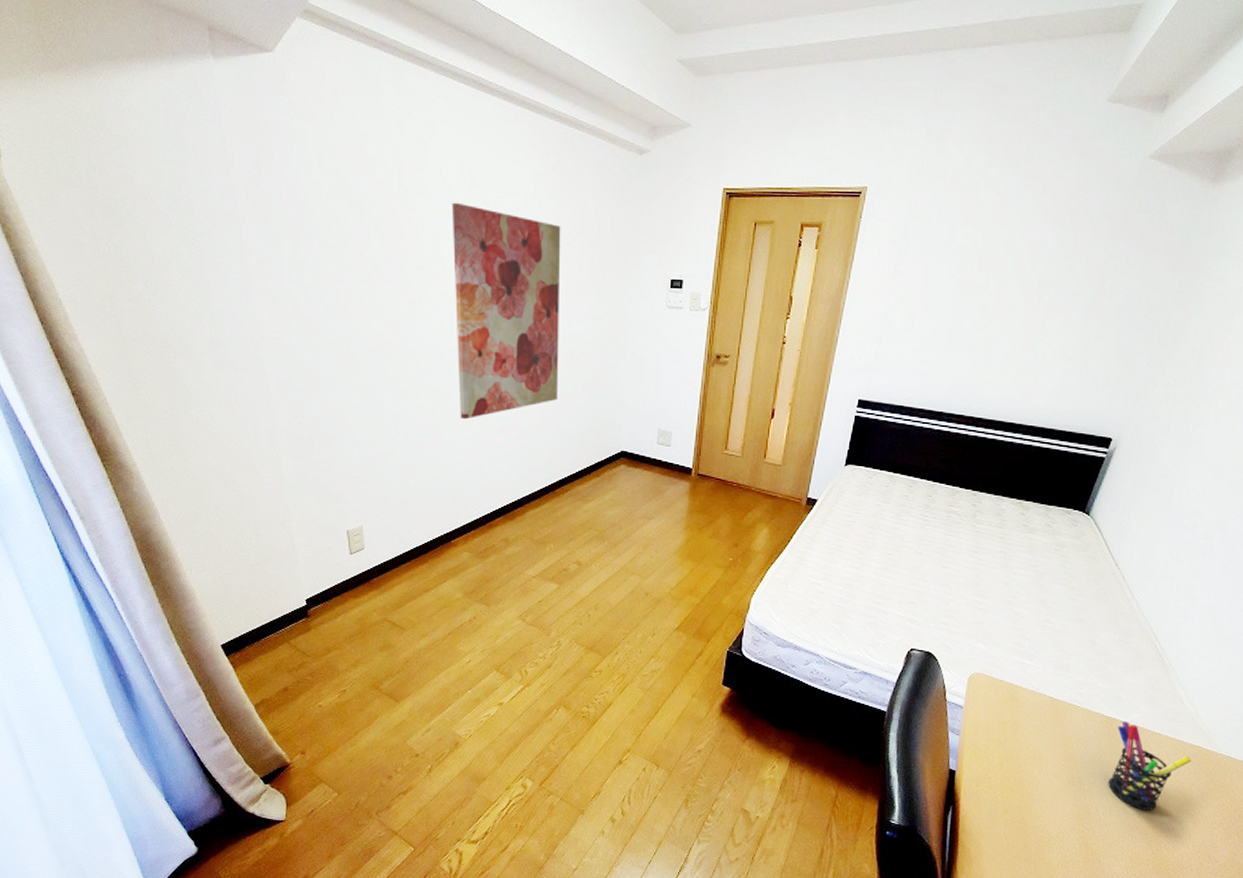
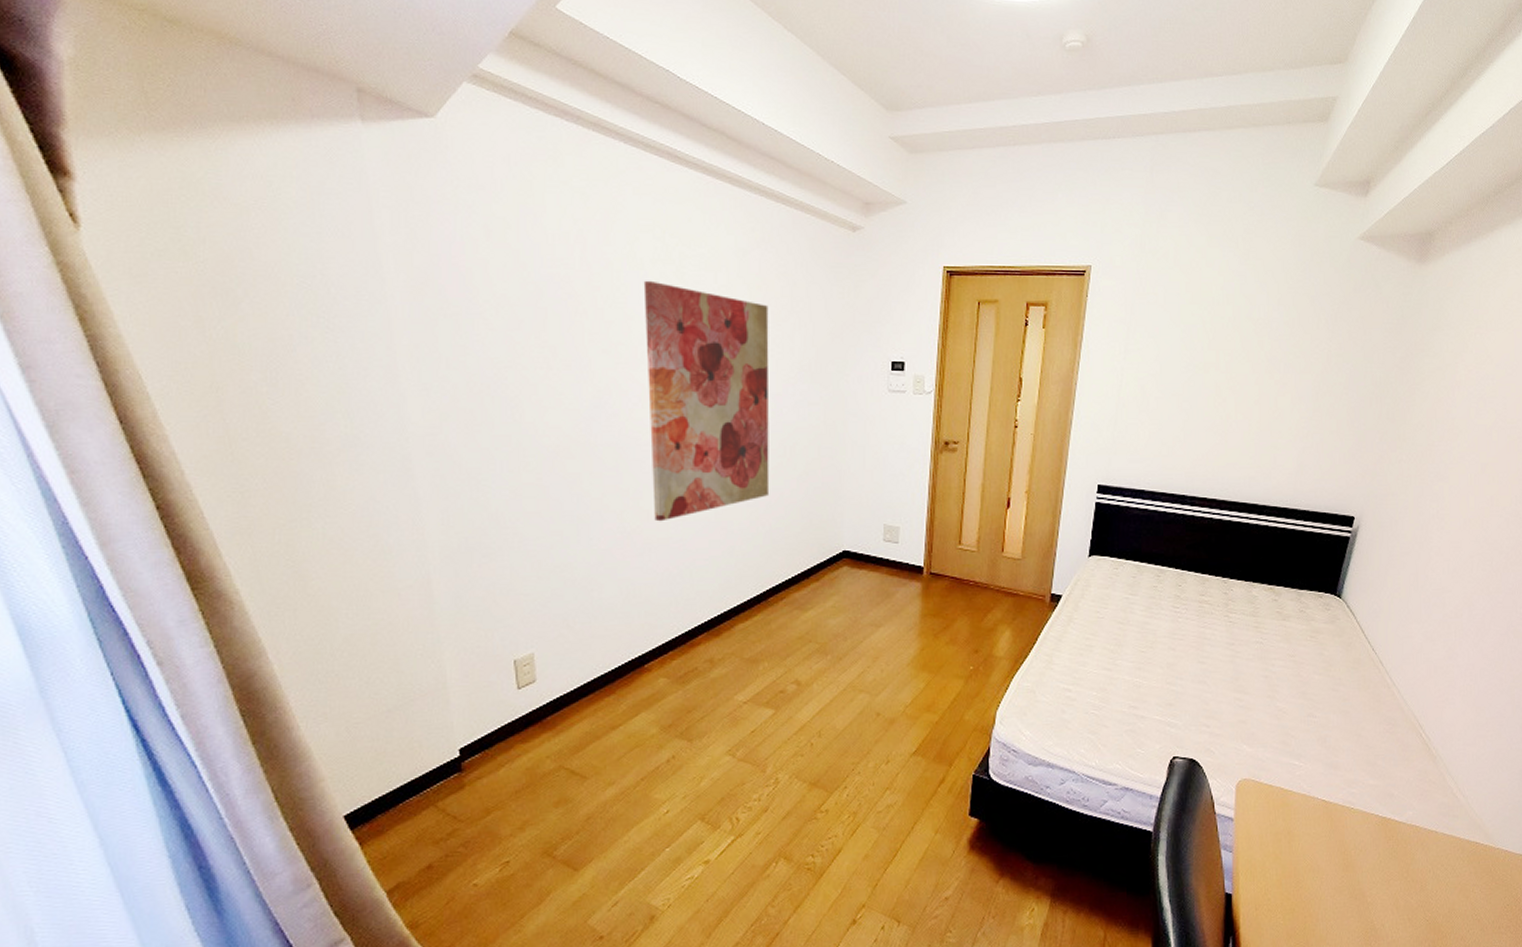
pen holder: present [1108,721,1192,810] -> none [1391,820,1471,920]

